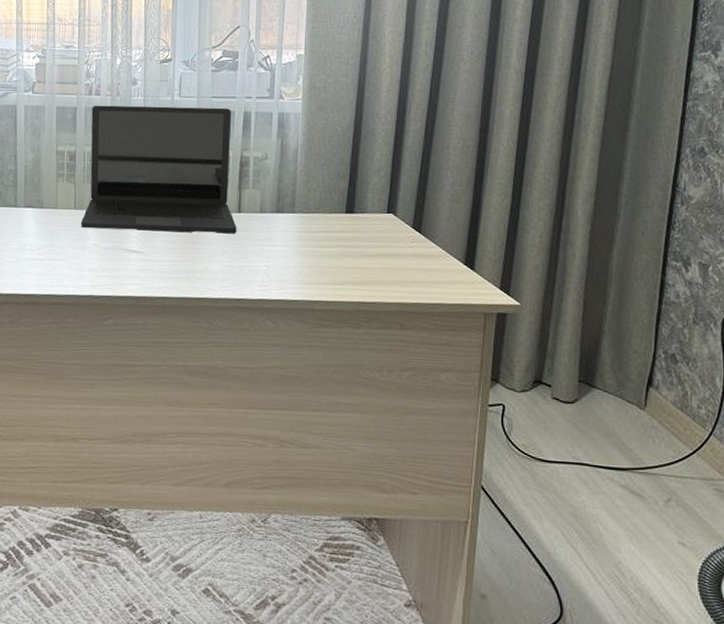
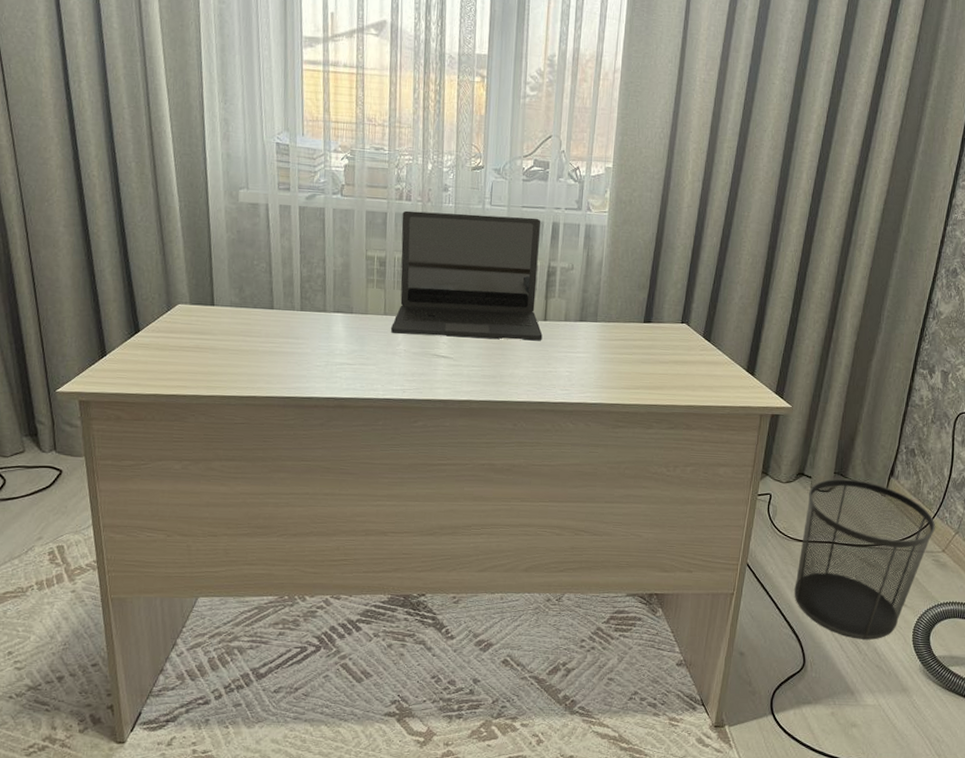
waste bin: none [542,388,714,587] -> present [794,479,936,640]

